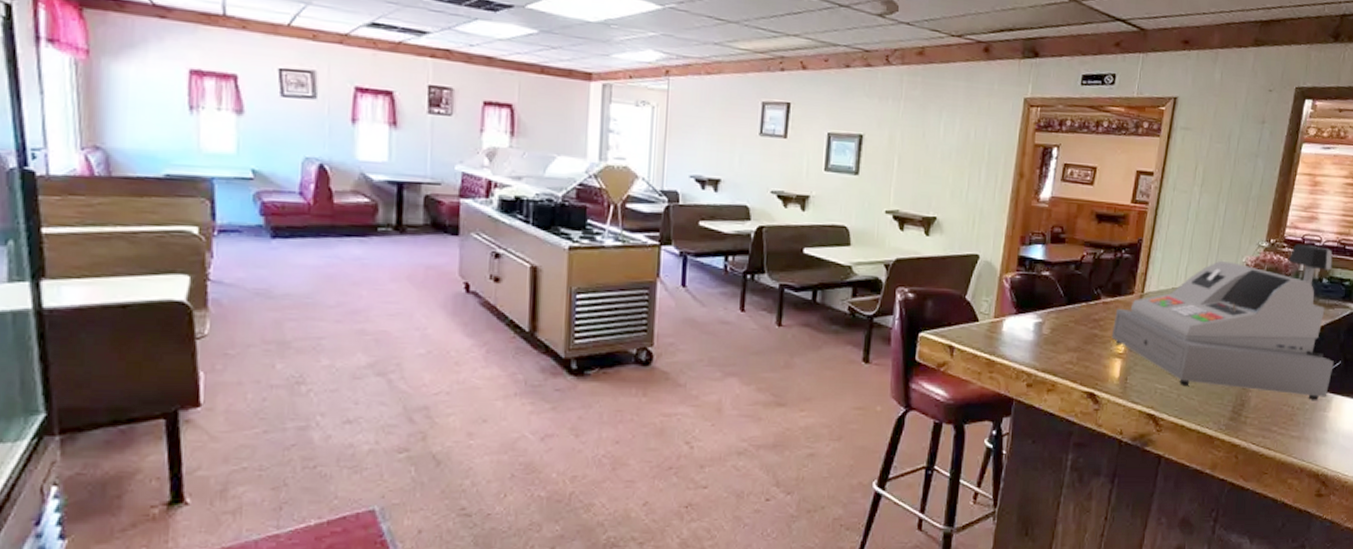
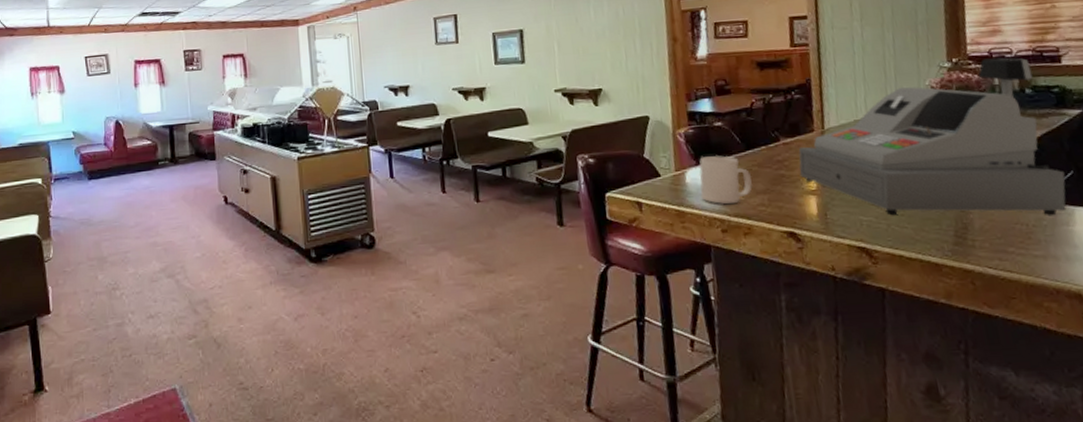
mug: none [1014,306,1067,358] -> present [699,155,753,204]

